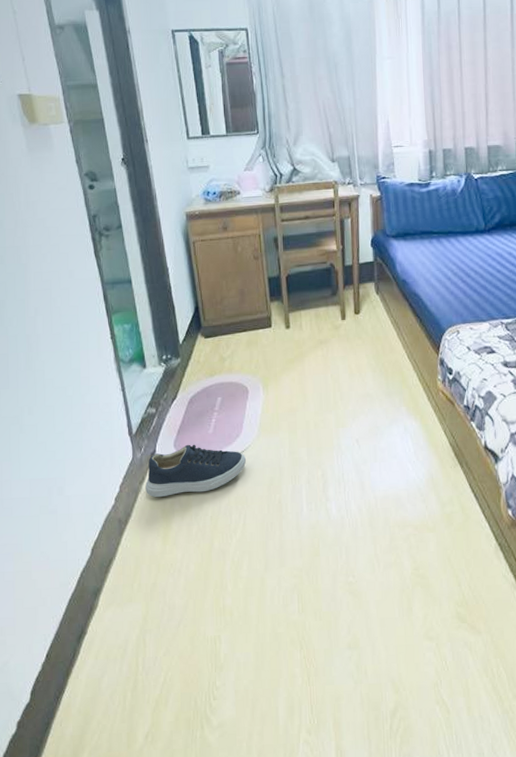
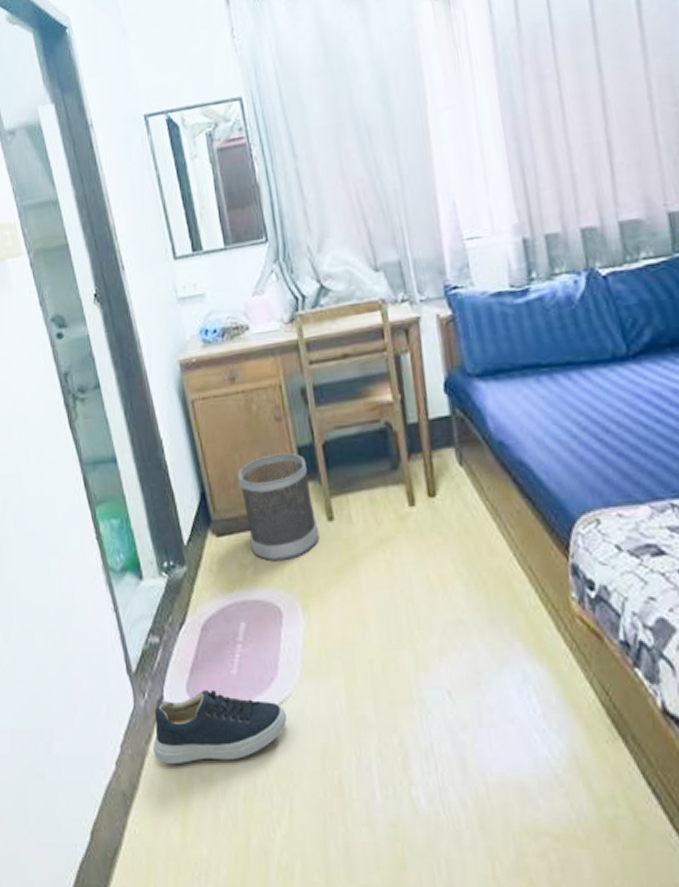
wastebasket: none [224,281,279,356] -> present [238,453,320,562]

